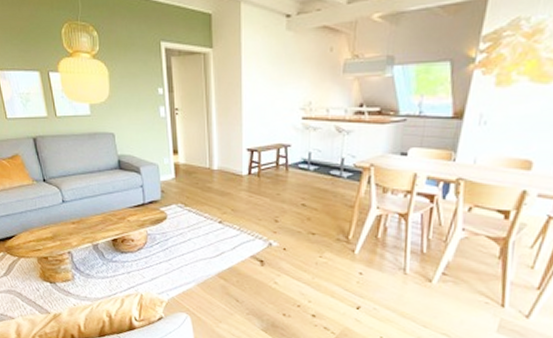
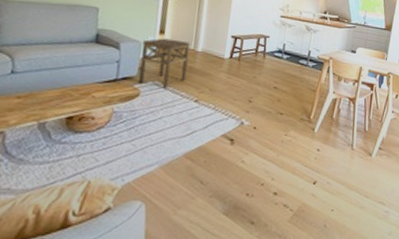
side table: none [160,158,206,210] -> present [138,38,191,88]

